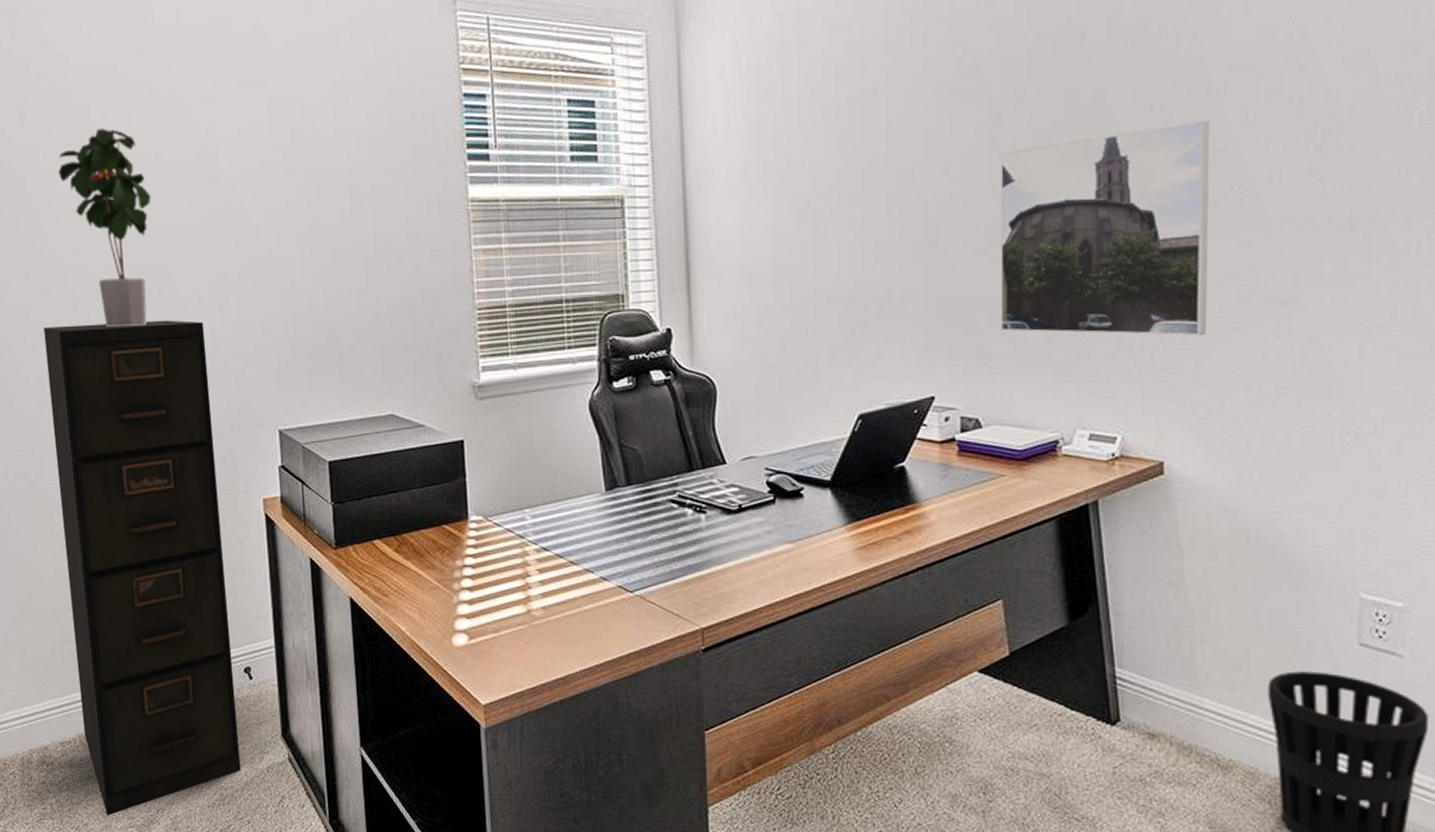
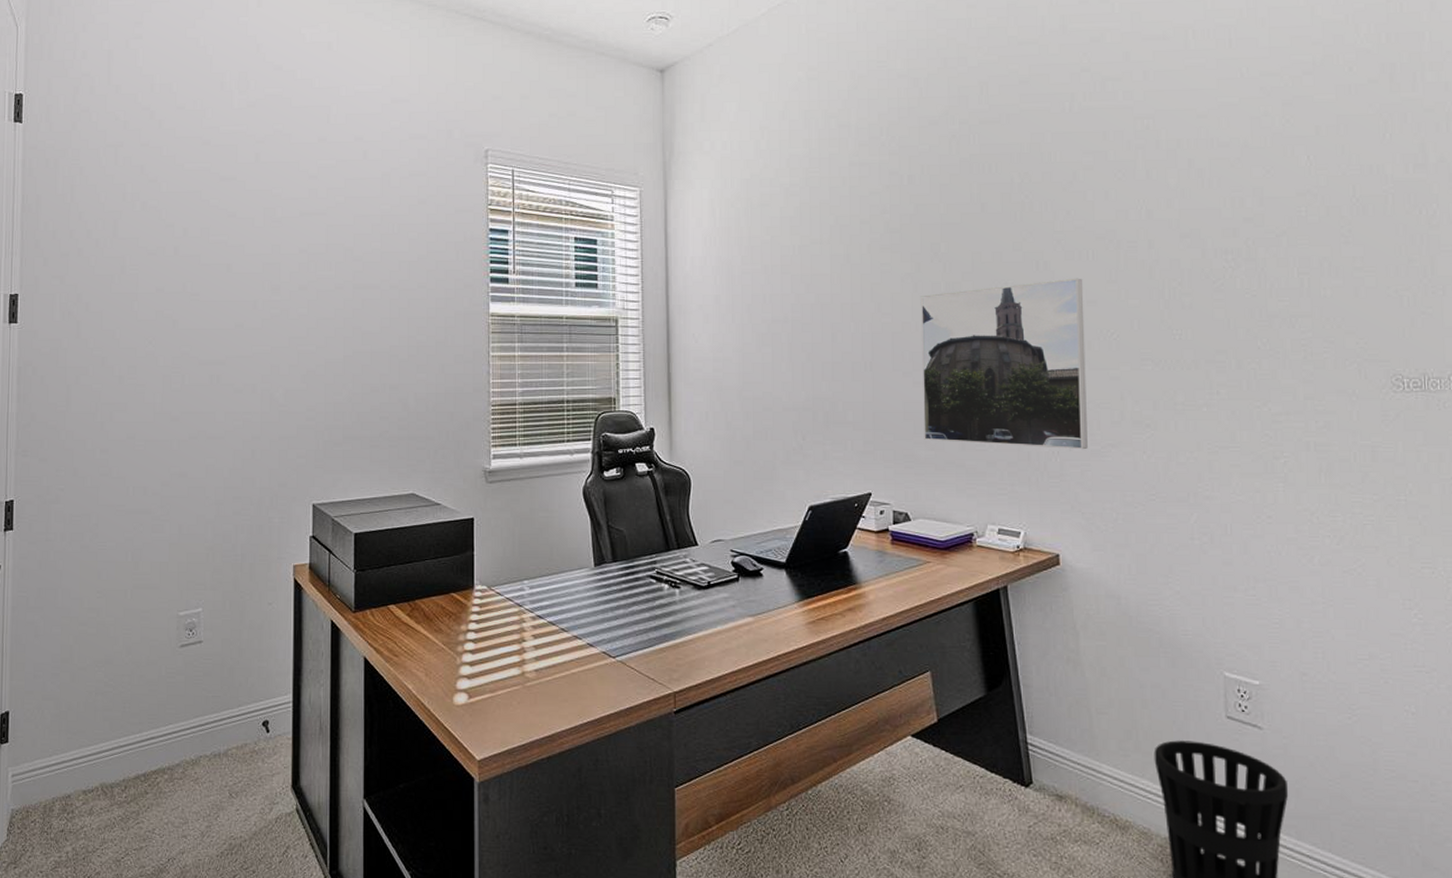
filing cabinet: present [43,320,241,816] -> none [106,405,255,865]
potted plant: present [58,128,151,328] -> none [141,242,220,410]

